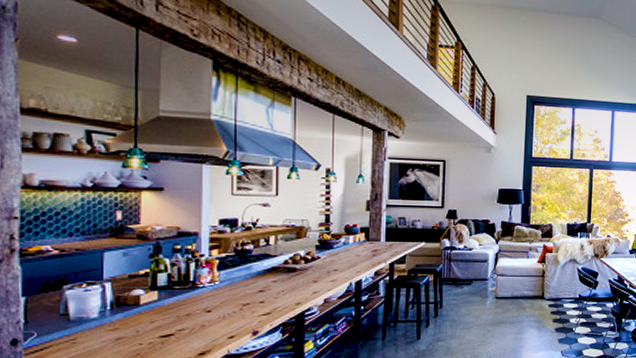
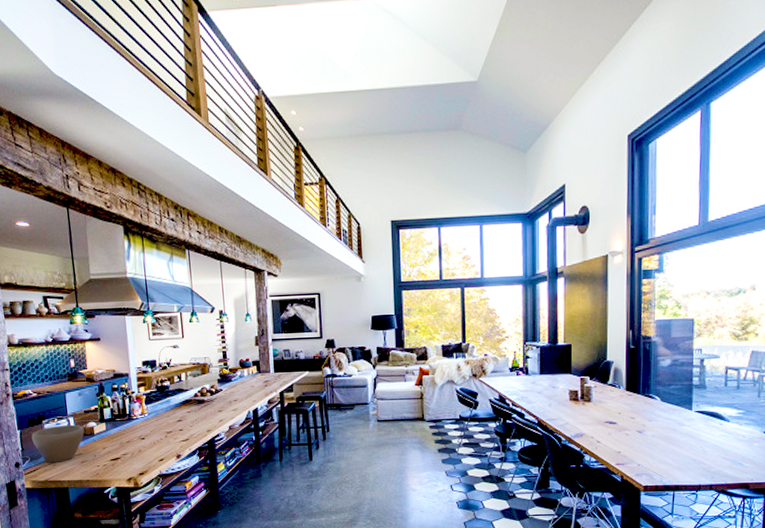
bowl: none [43,291,126,339] -> present [31,424,85,463]

